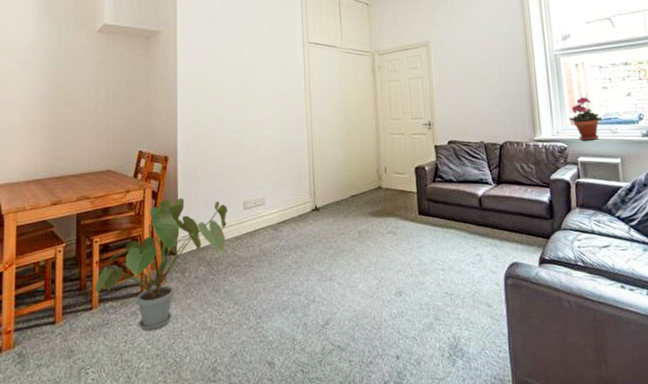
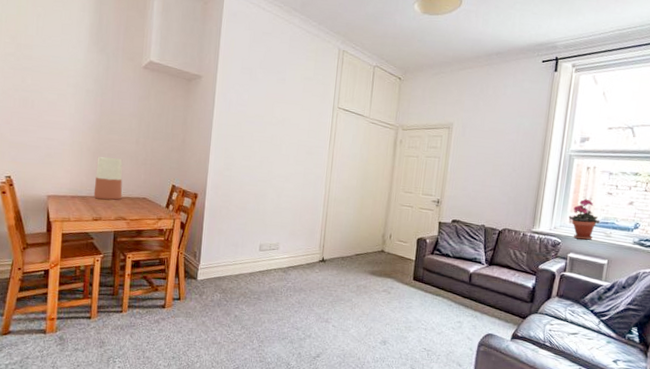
vase: none [51,131,84,180] -> present [93,157,123,201]
house plant: present [95,197,227,331] -> none [126,231,245,338]

